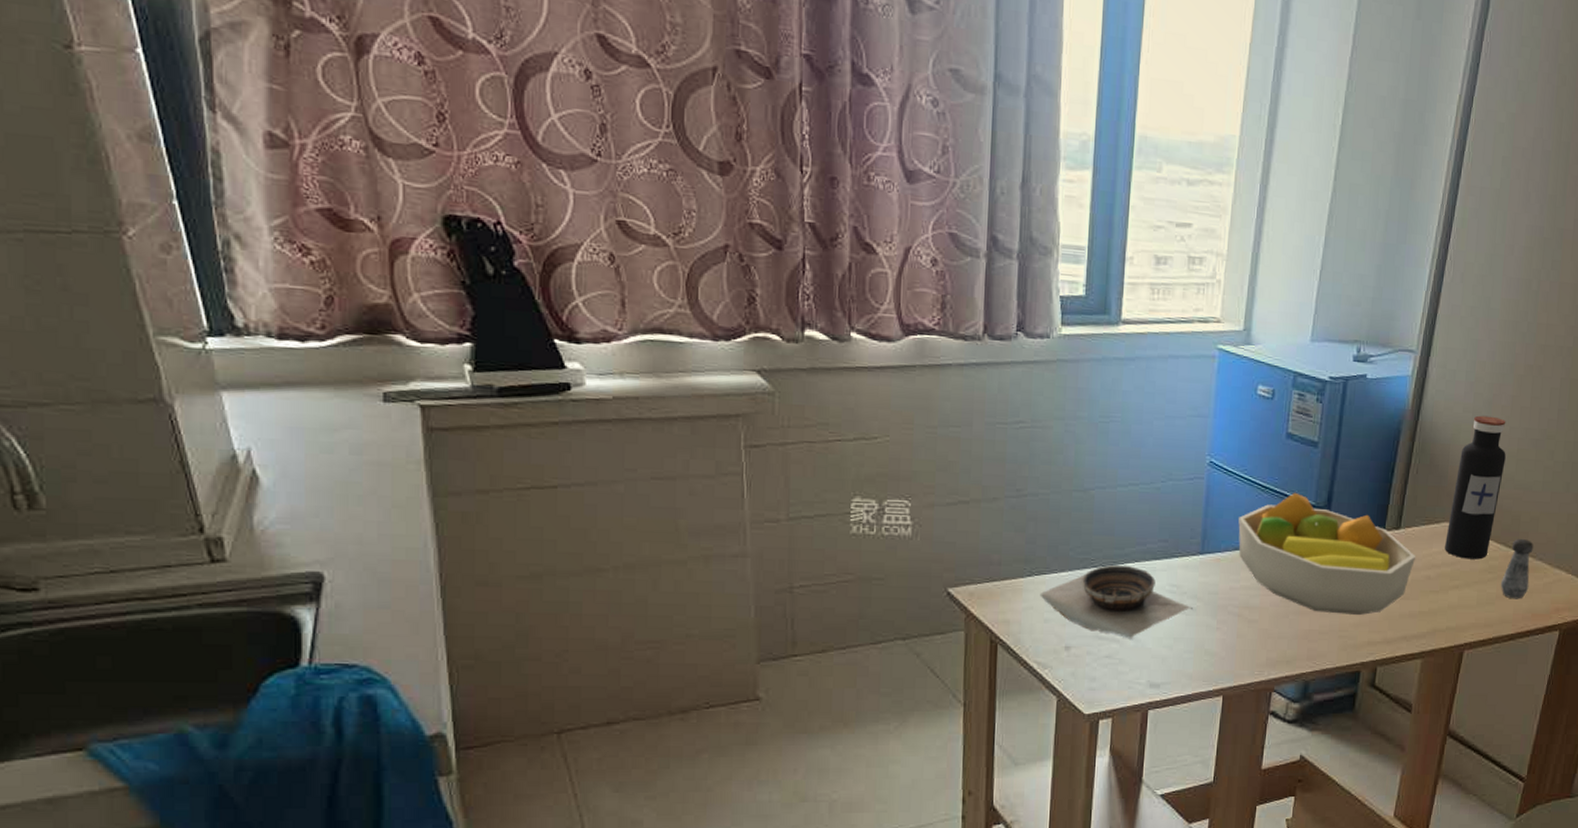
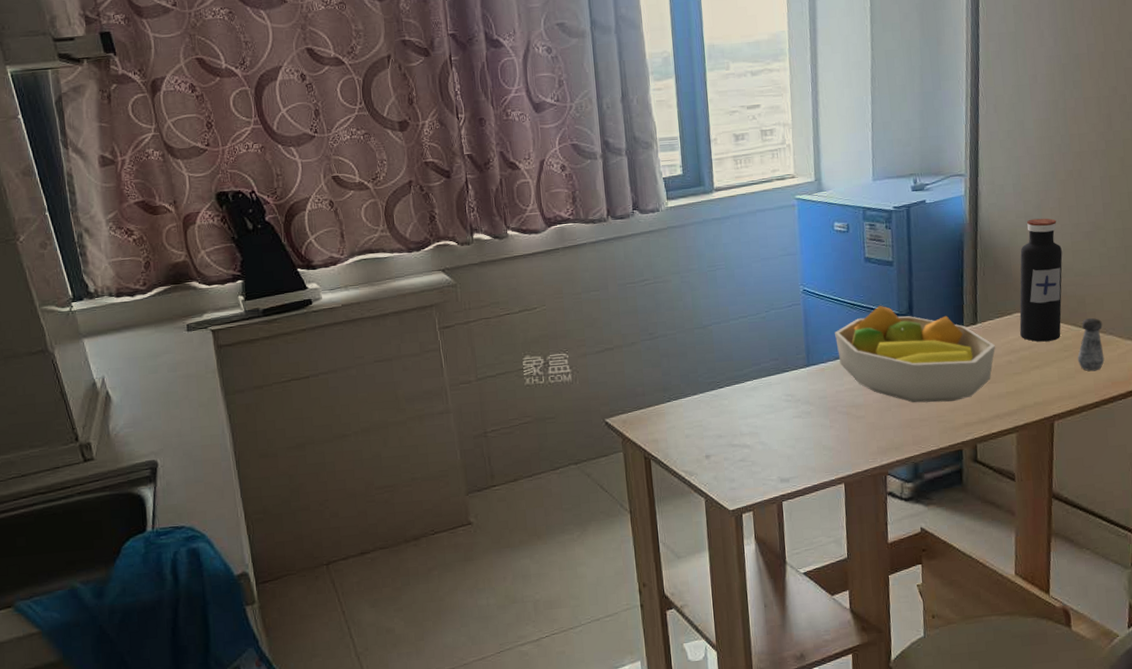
bowl: present [1039,565,1194,639] -> none [679,383,808,444]

